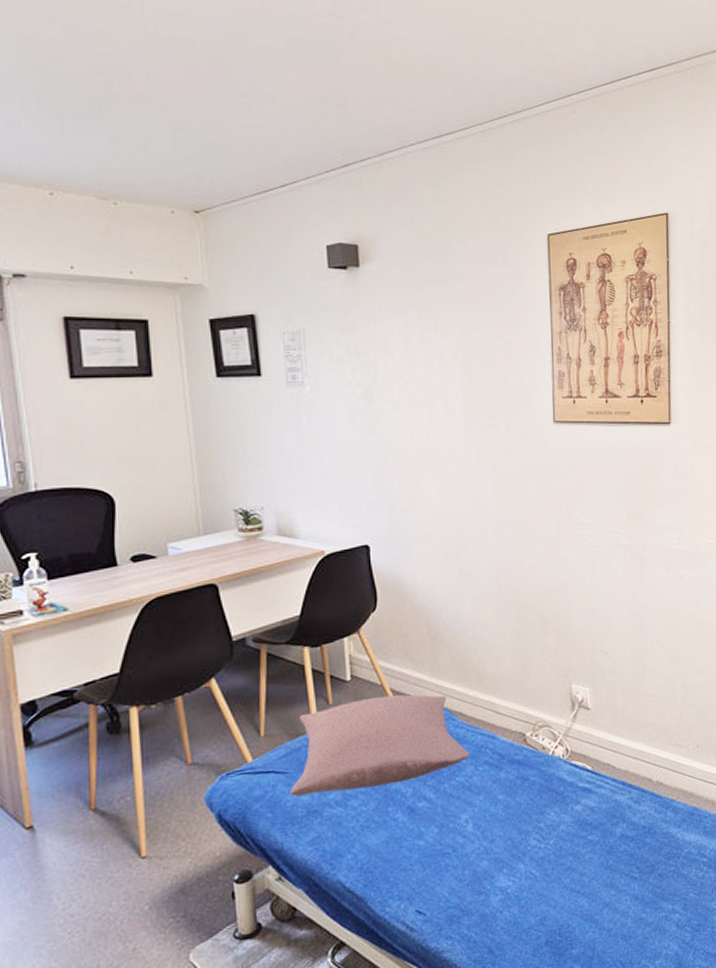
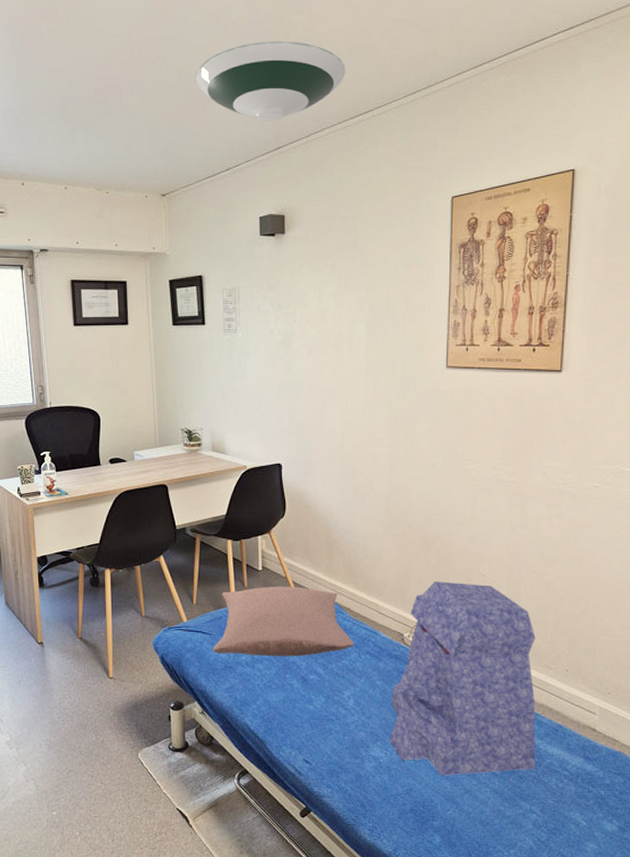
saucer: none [235,38,423,133] -> present [195,41,346,121]
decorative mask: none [516,663,674,893] -> present [390,581,536,776]

